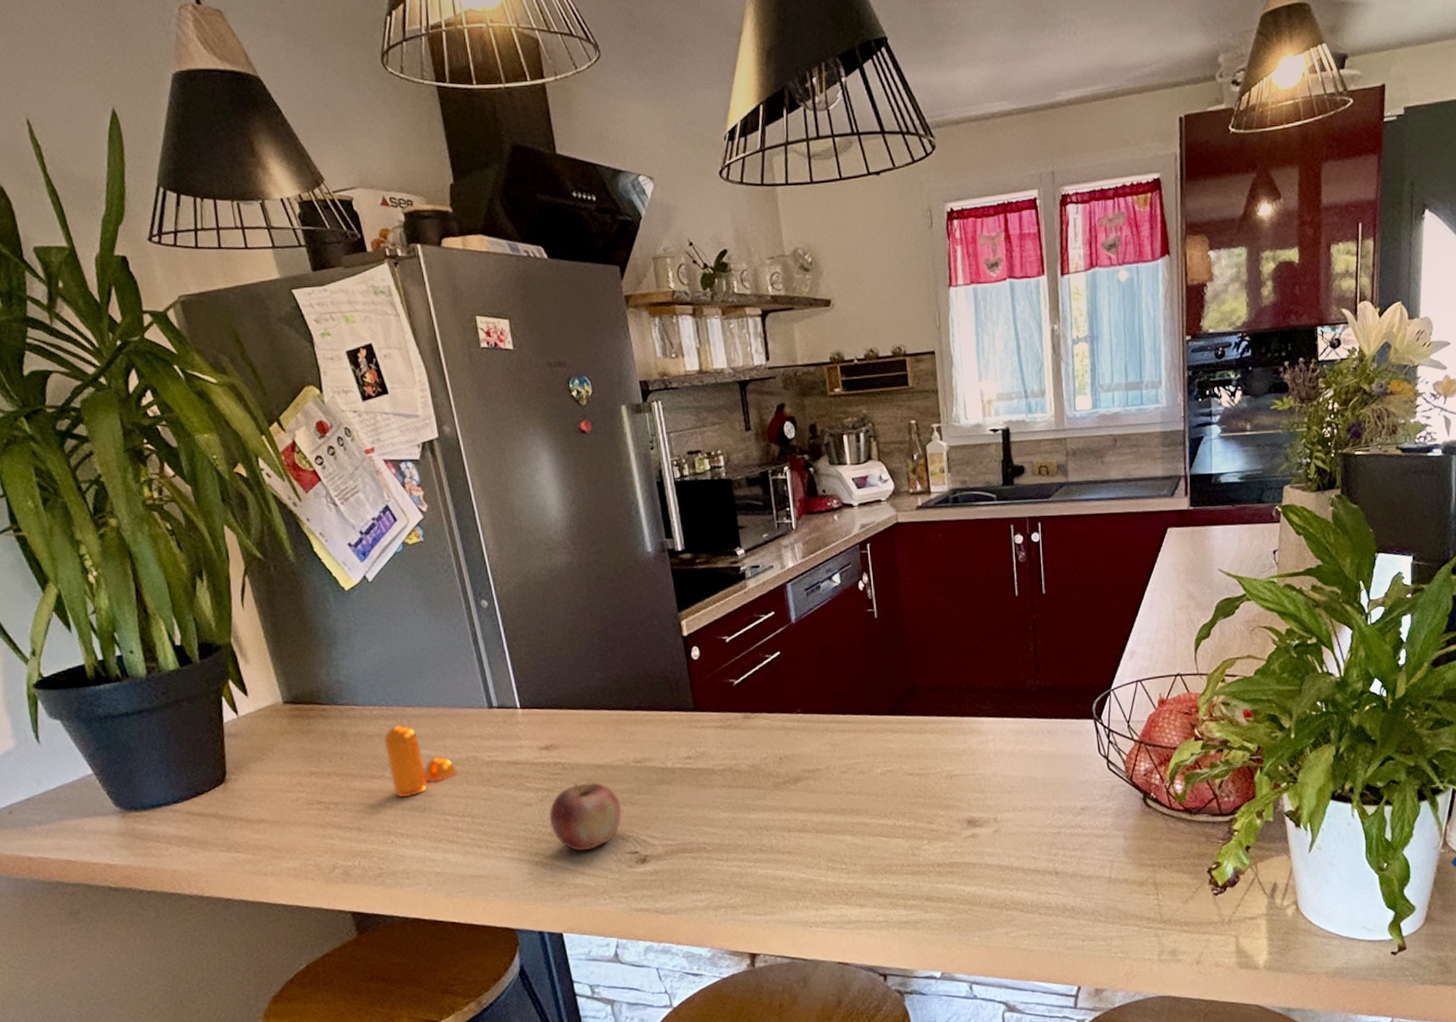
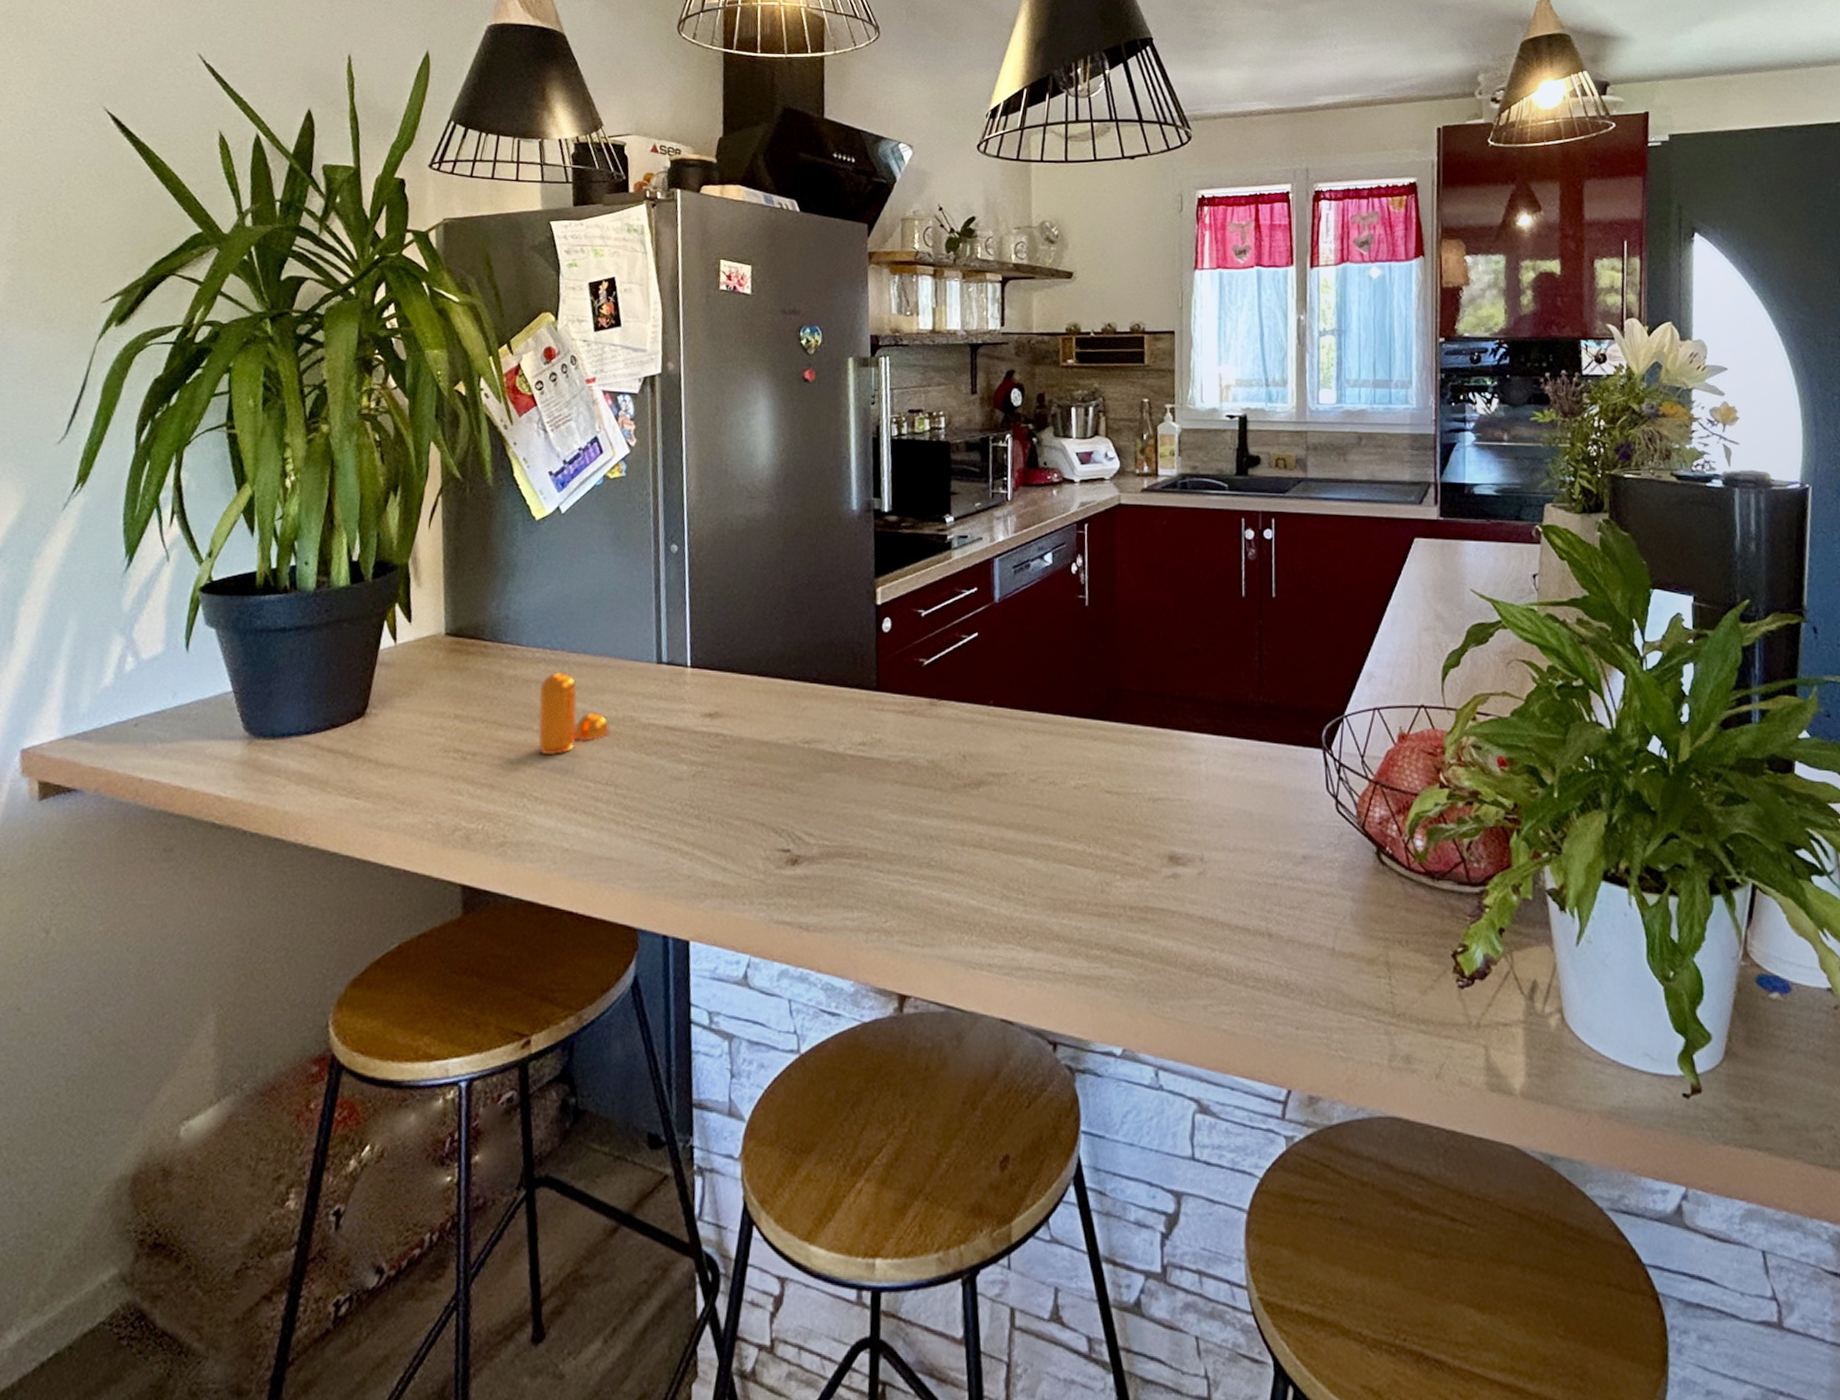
apple: present [549,782,621,852] -> none [698,759,779,842]

